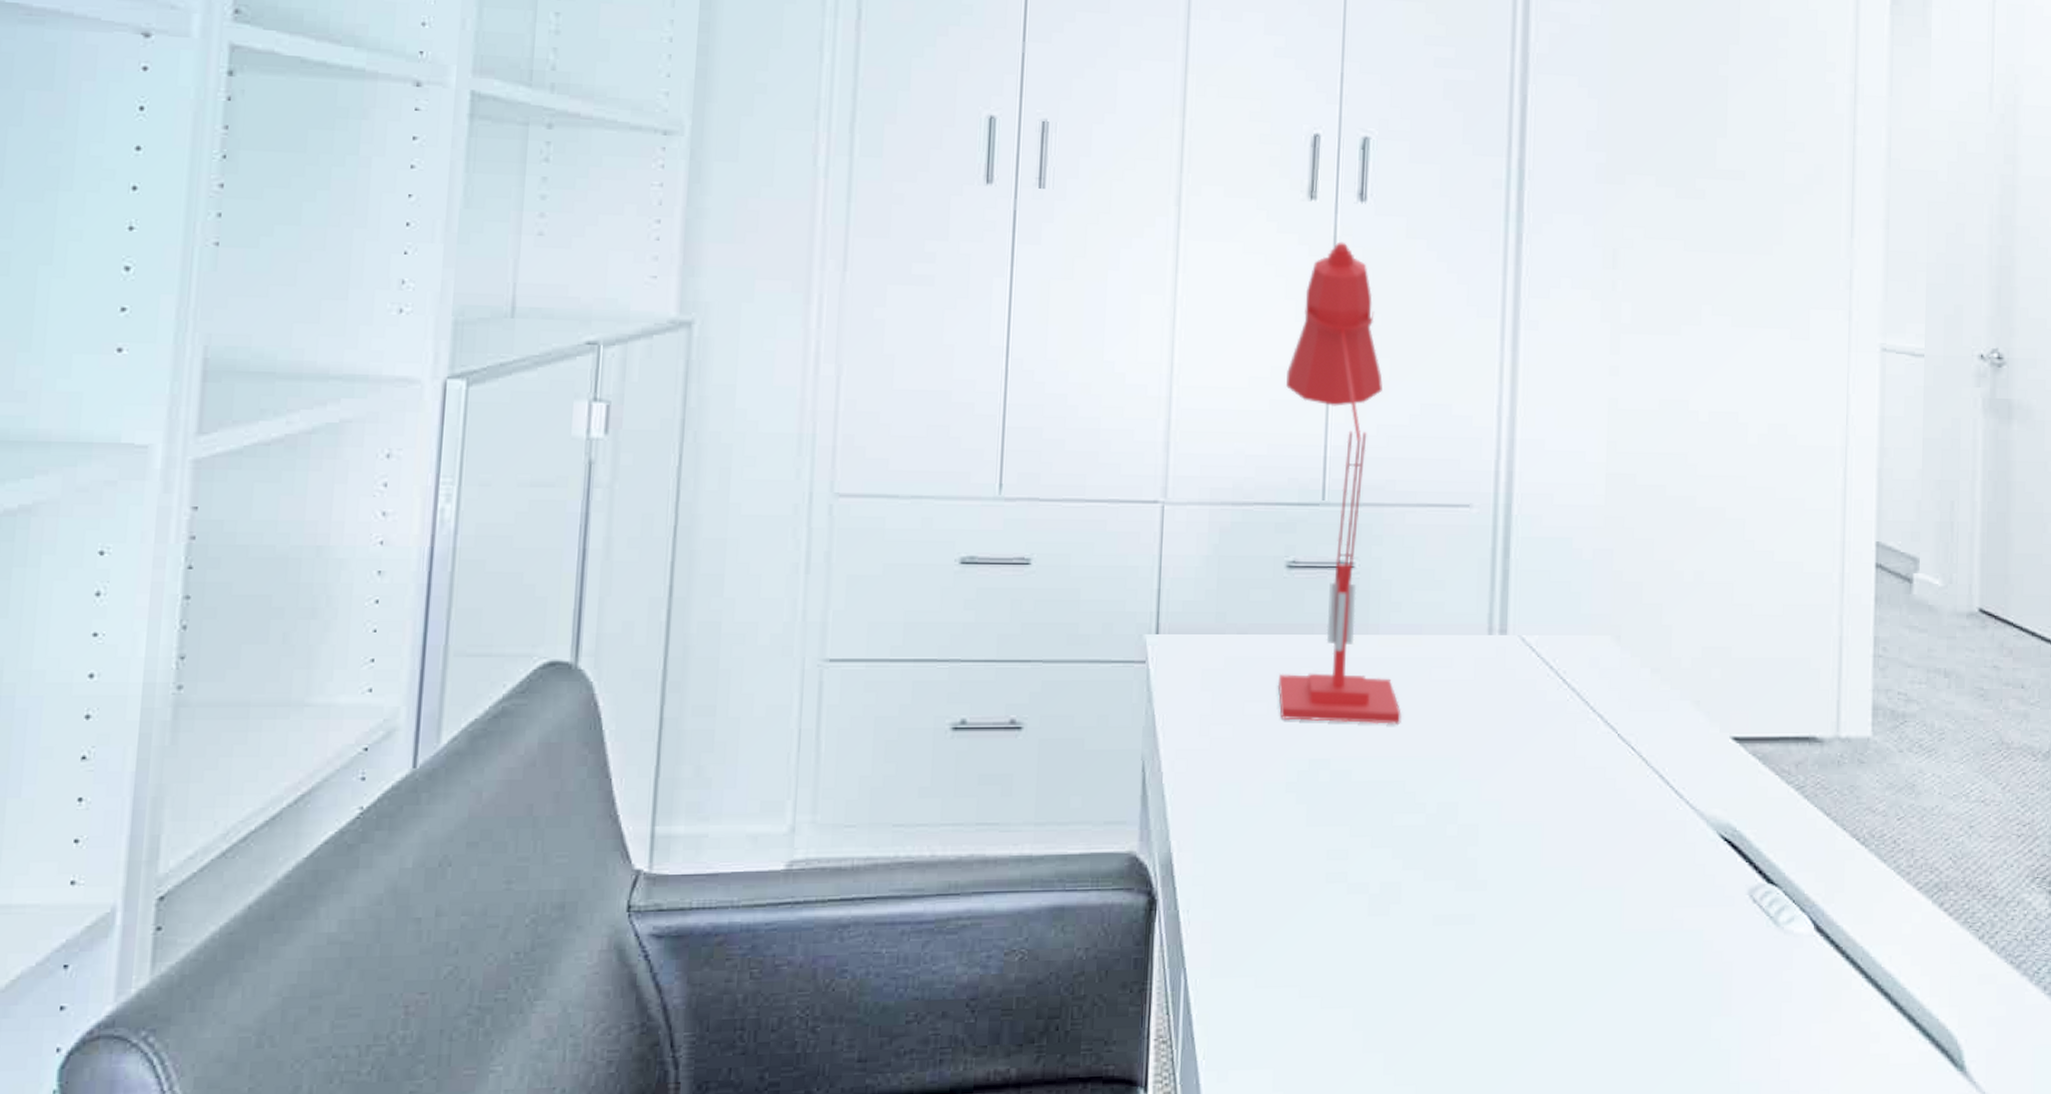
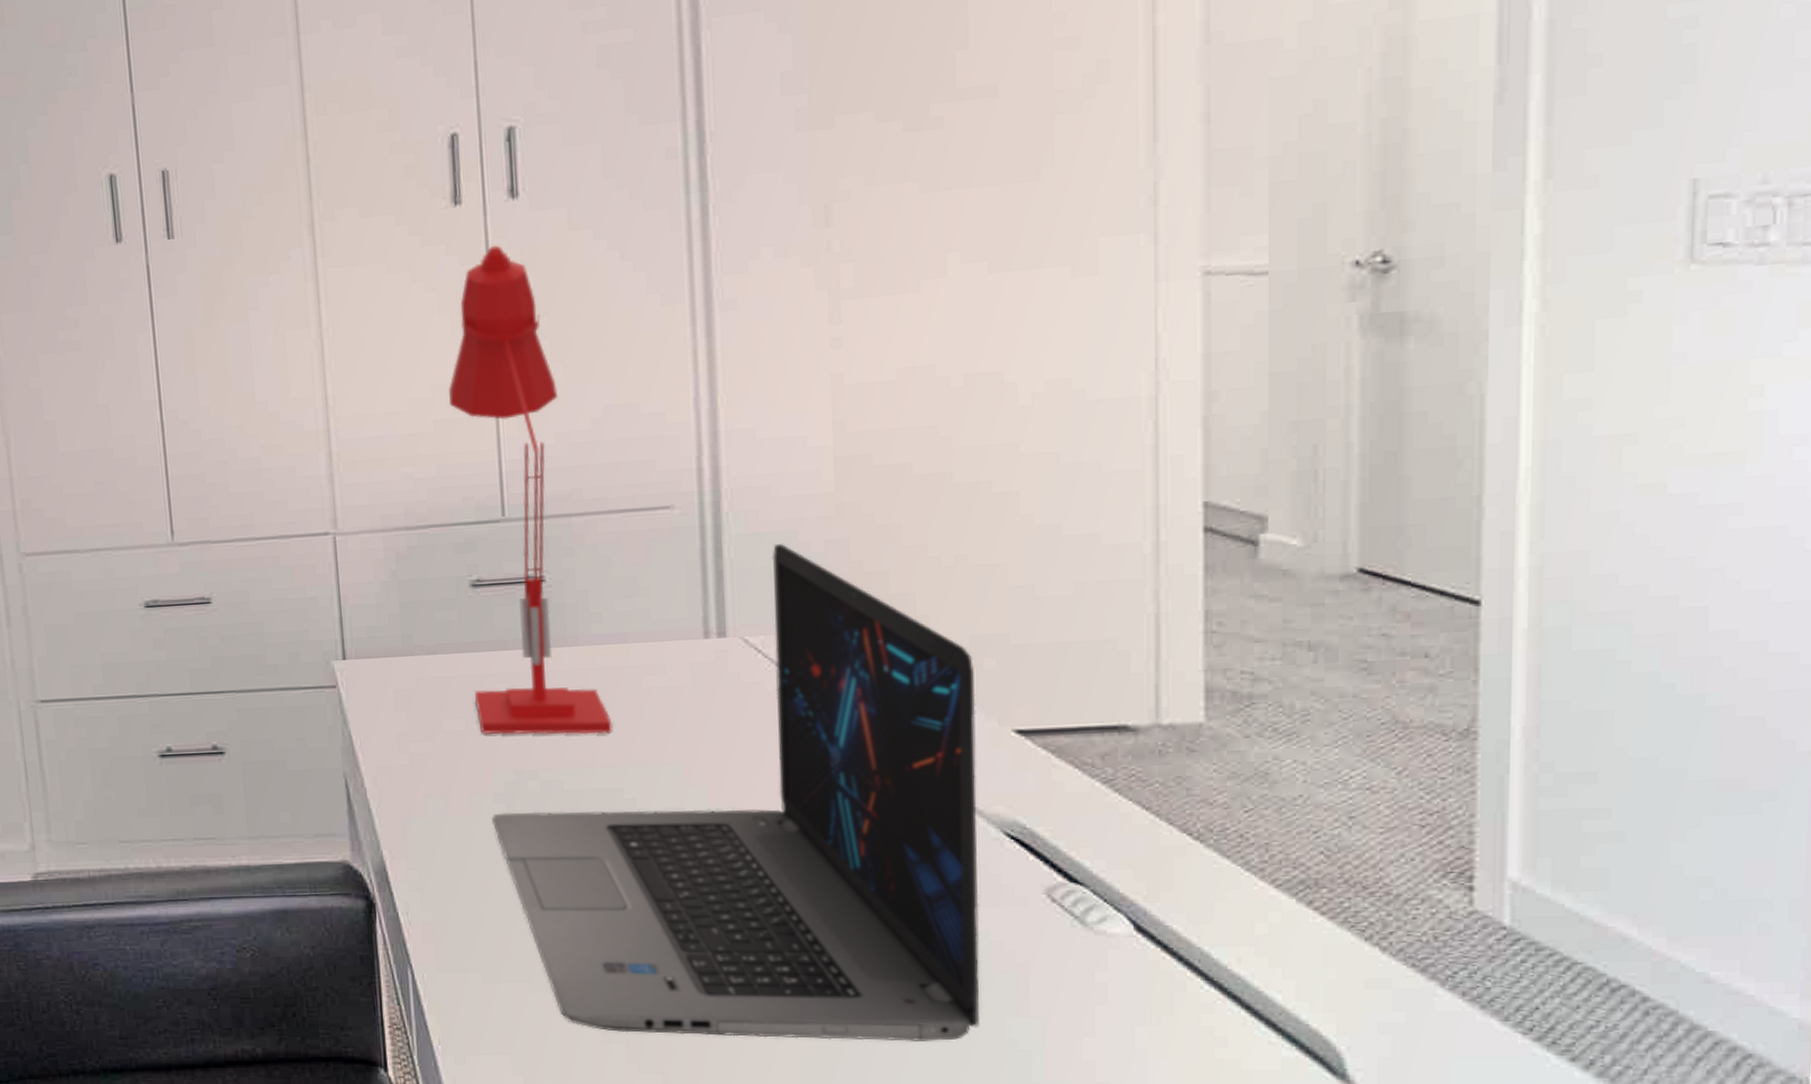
laptop: none [1281,549,1704,1044] -> present [492,544,980,1041]

